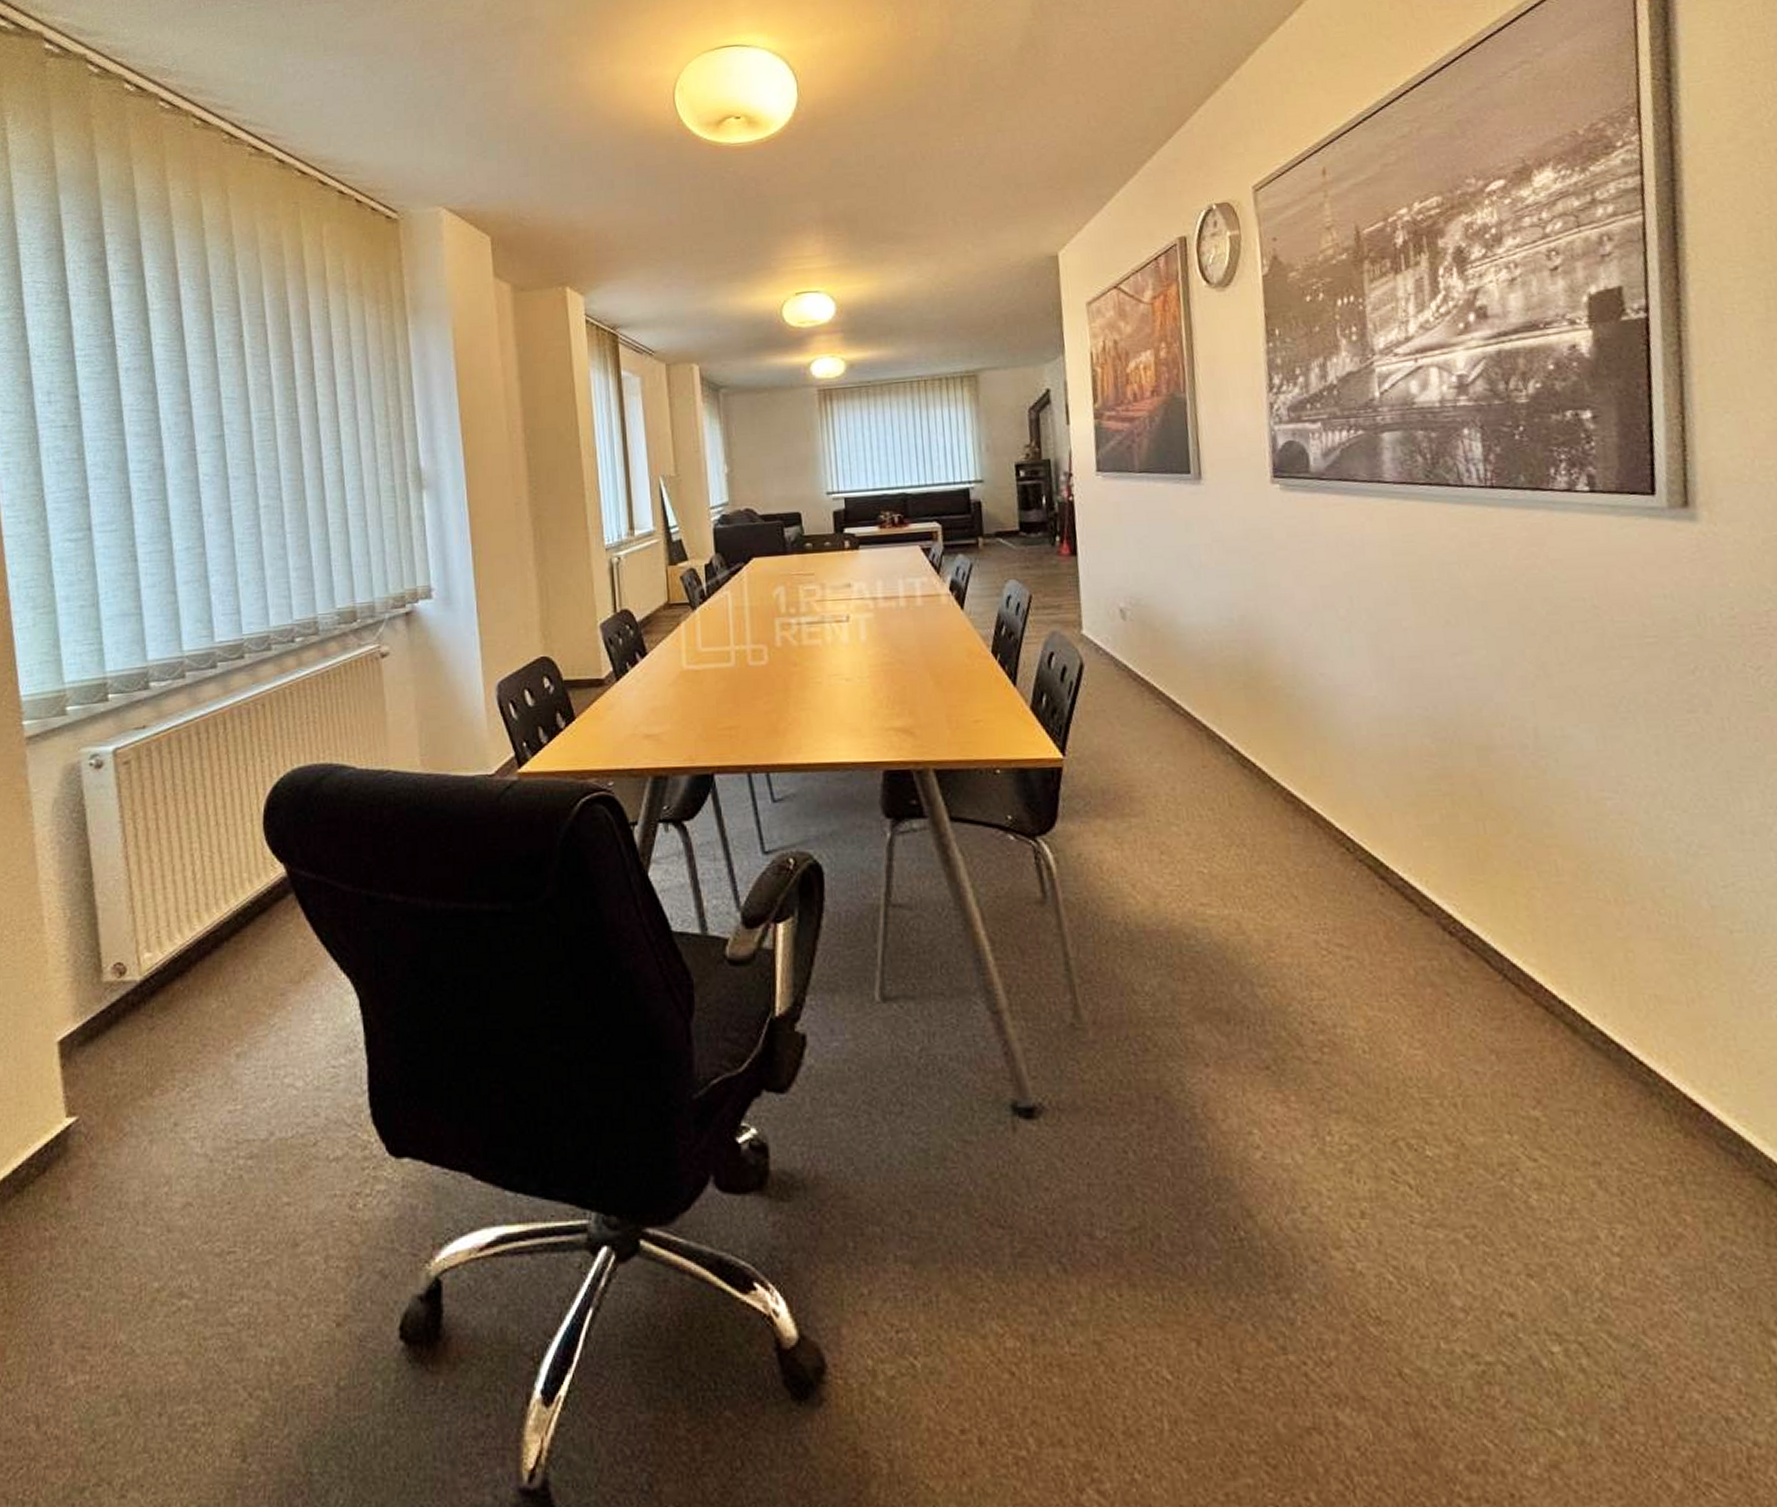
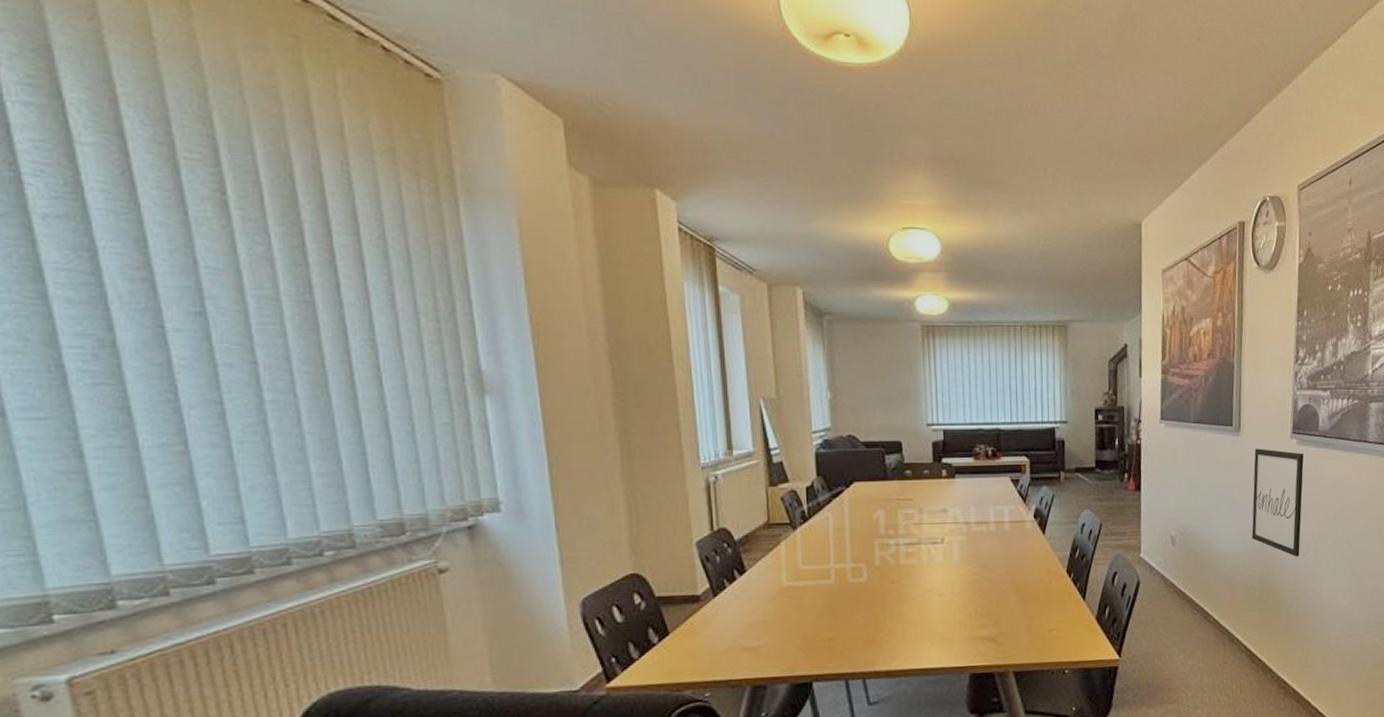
wall art: none [1222,498,1299,632] -> present [1251,448,1304,557]

